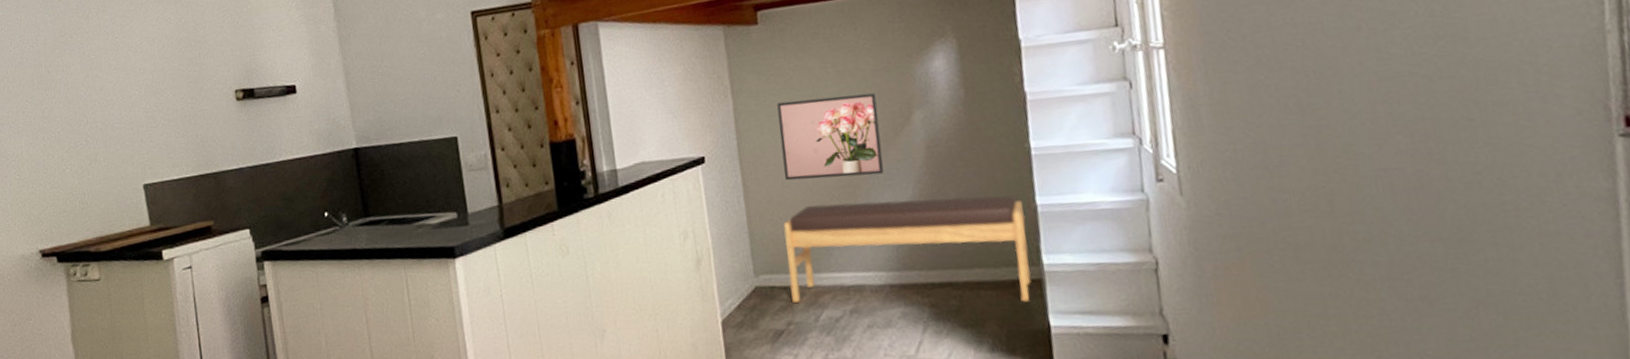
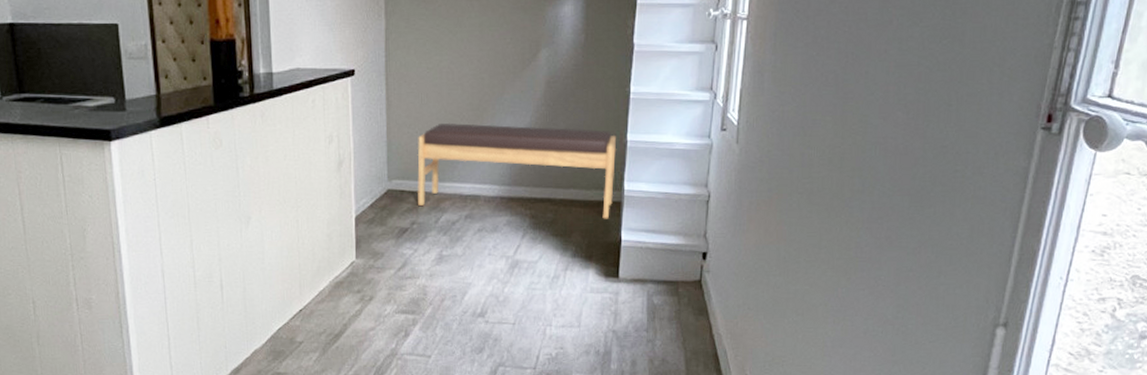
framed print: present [777,93,884,181] -> none [423,27,512,102]

